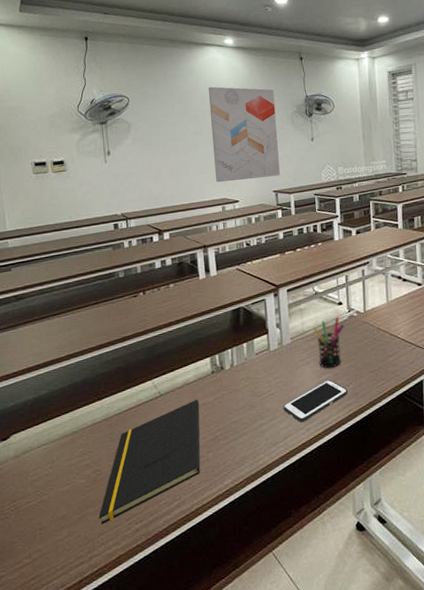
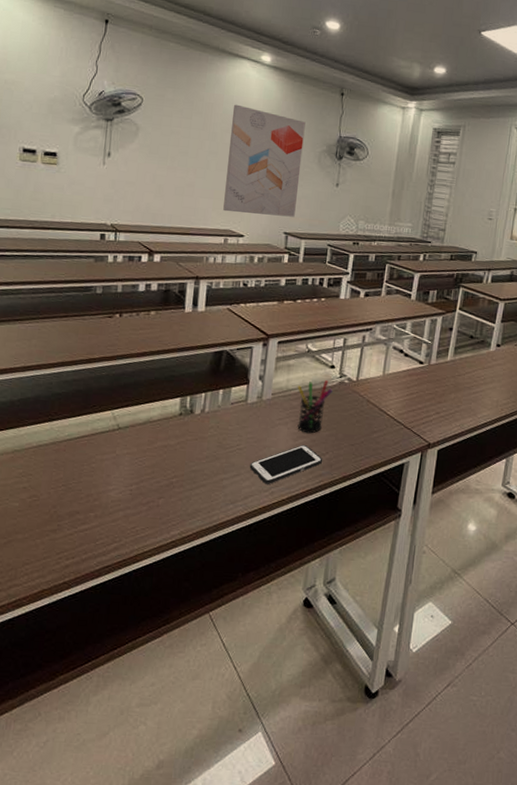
notepad: present [99,399,201,525] -> none [27,440,160,554]

